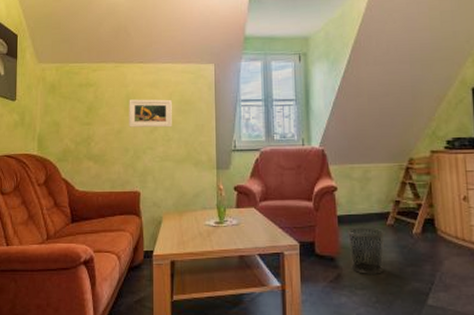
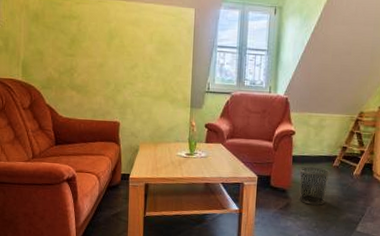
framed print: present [129,99,172,128] -> none [110,35,153,66]

